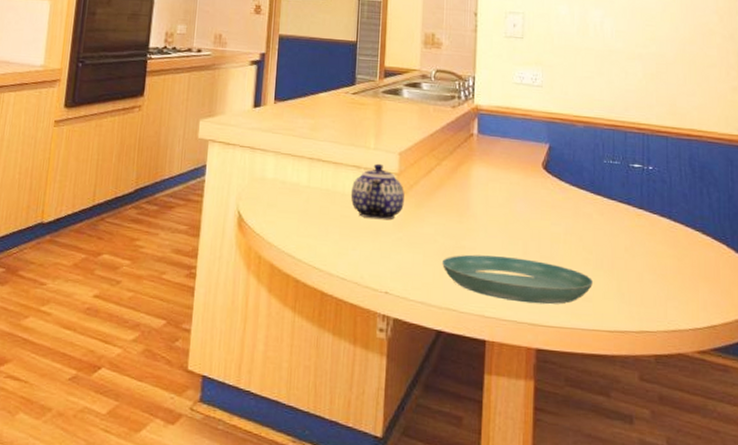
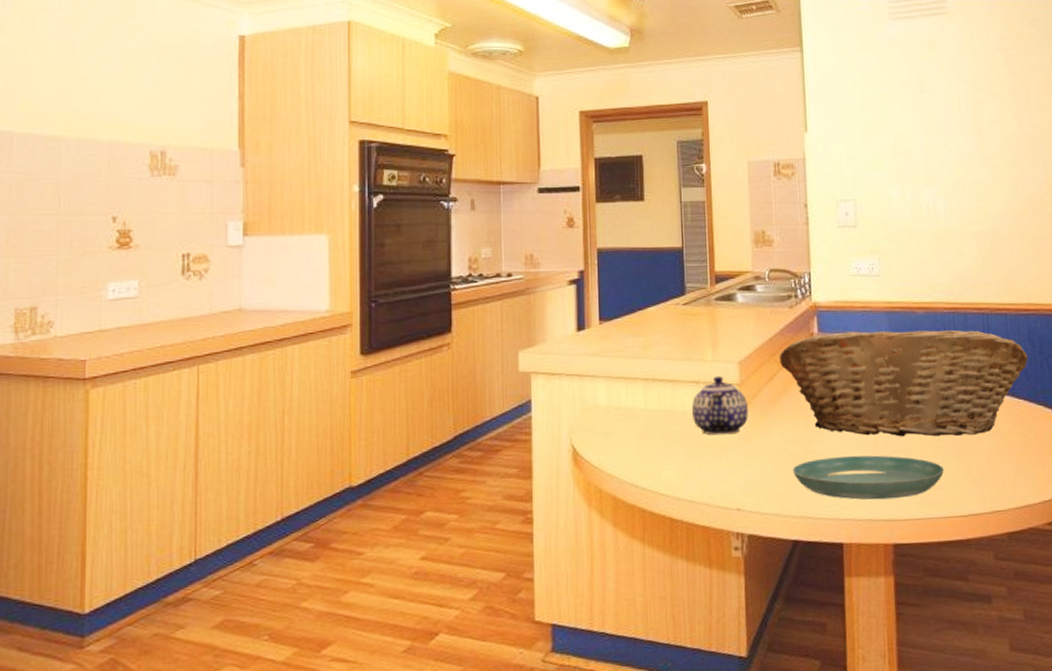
fruit basket: none [438,135,687,252] -> present [779,329,1028,437]

